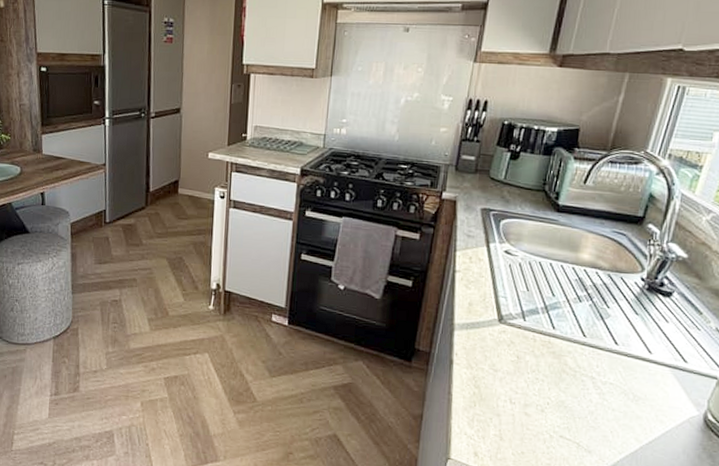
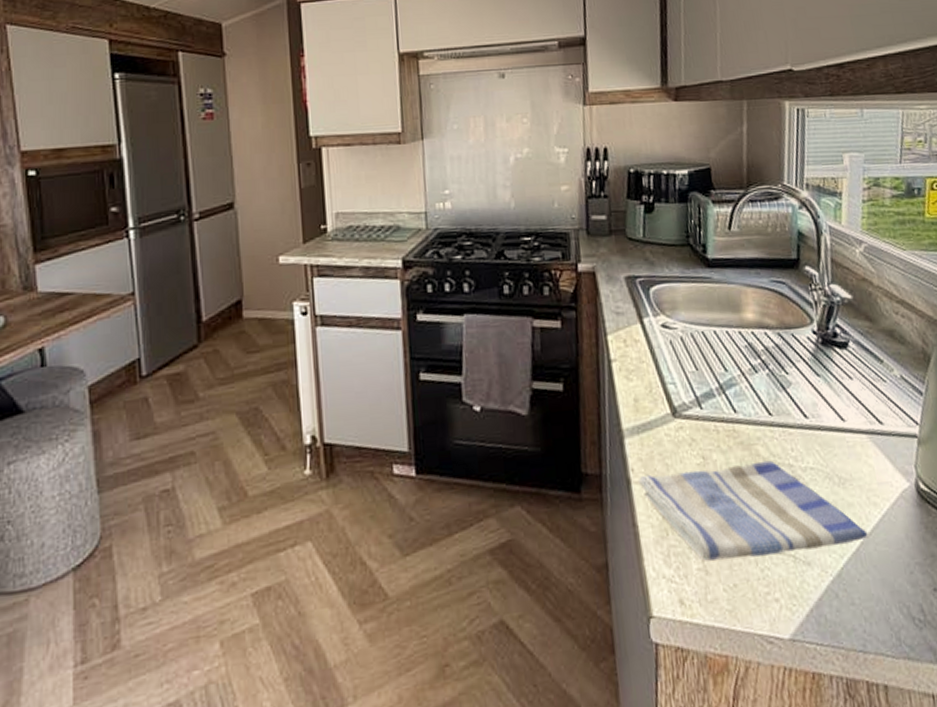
dish towel: none [459,360,649,445] -> present [637,460,868,561]

